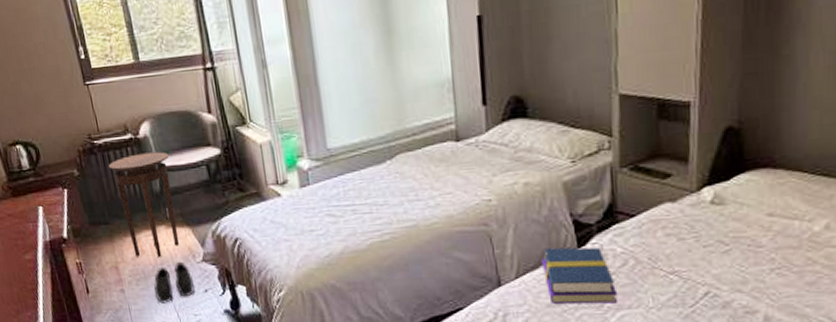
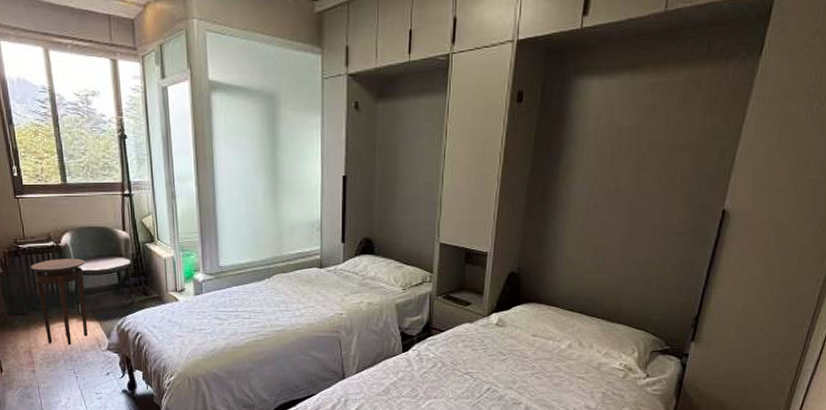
boots: present [154,261,195,304] -> none [62,349,98,383]
book: present [541,247,618,304] -> none [376,352,428,394]

